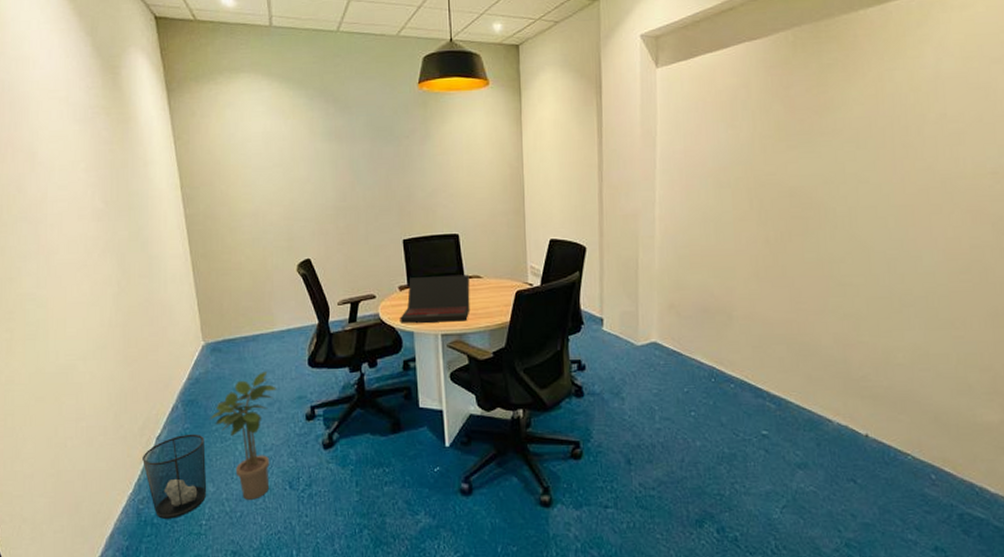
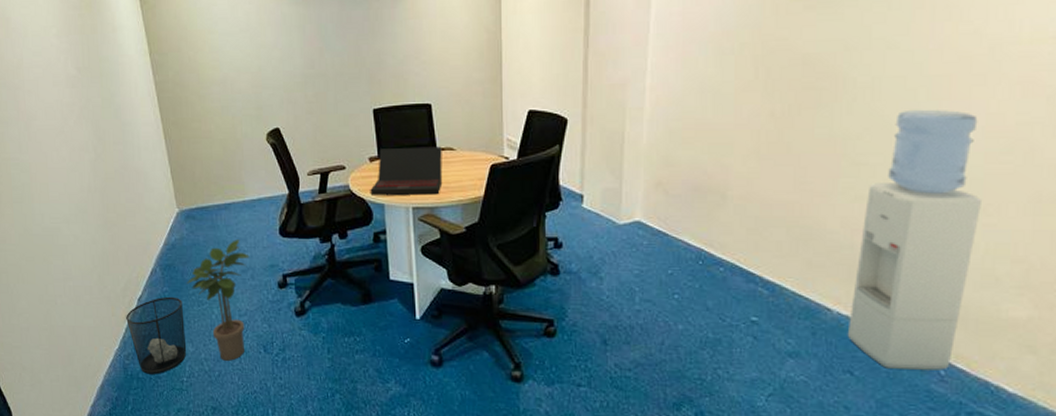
water cooler: none [847,235,950,475] -> present [847,109,981,370]

